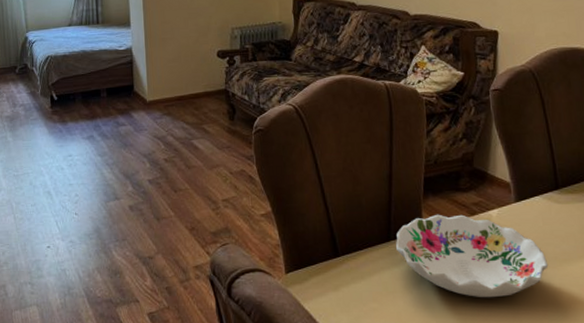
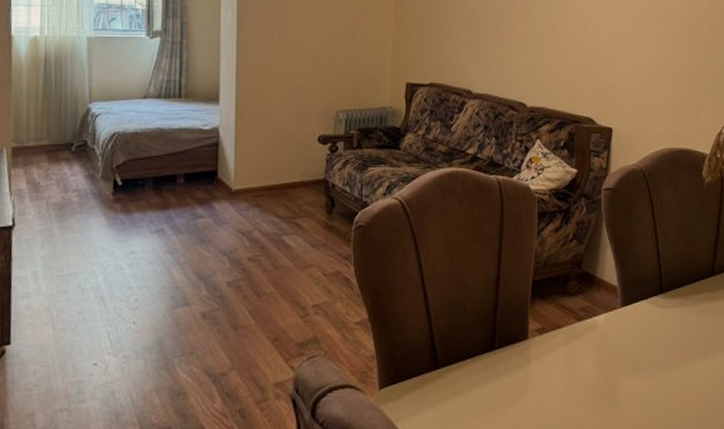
decorative bowl: present [395,214,549,298] -> none [499,320,651,411]

